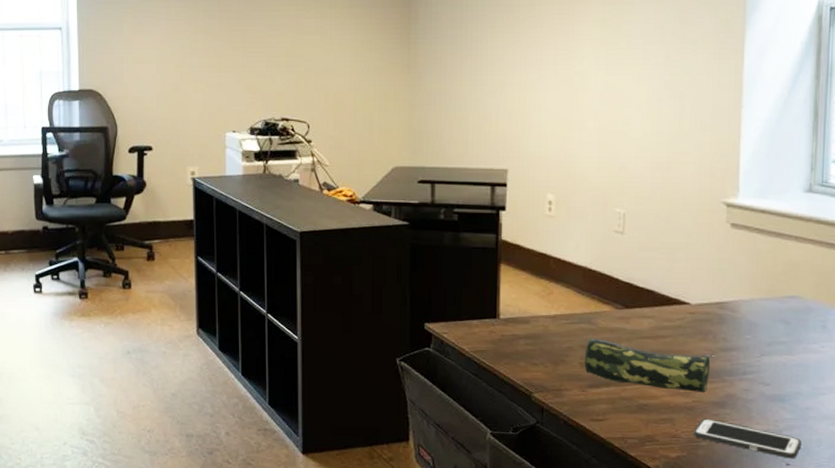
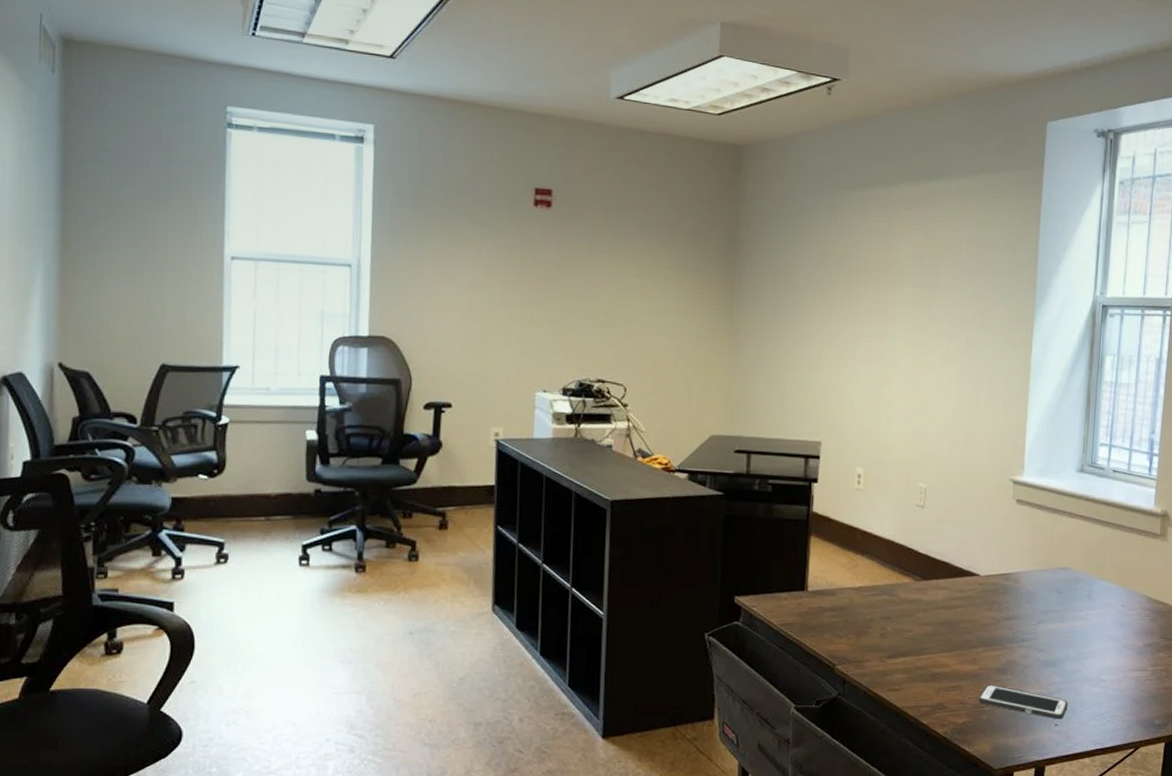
pencil case: present [584,337,715,394] -> none [884,608,999,661]

